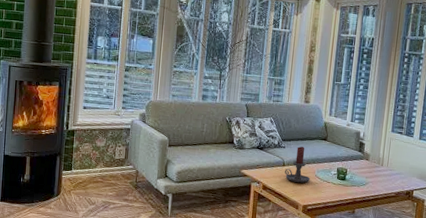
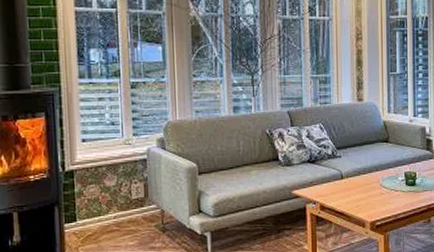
candle holder: present [285,146,311,183] -> none [344,153,375,196]

